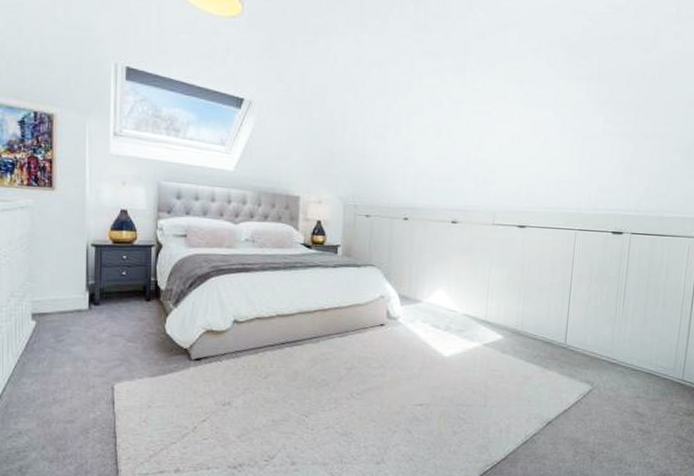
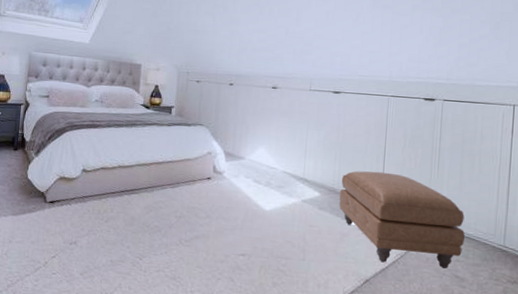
ottoman: none [522,310,647,405] -> present [339,171,466,269]

